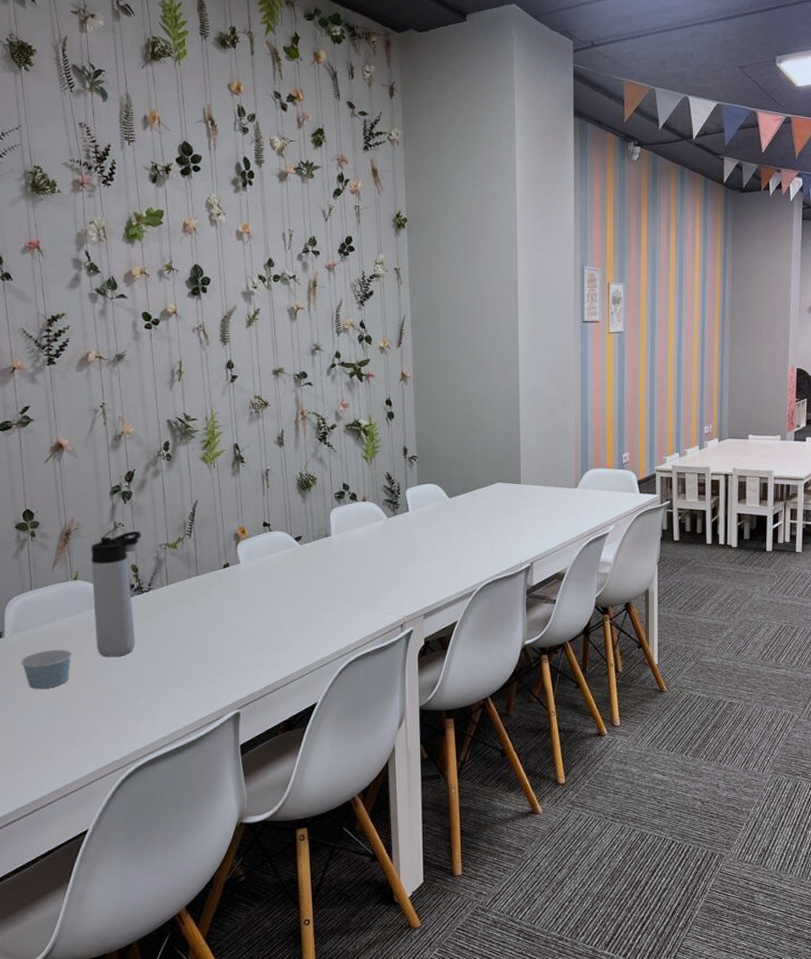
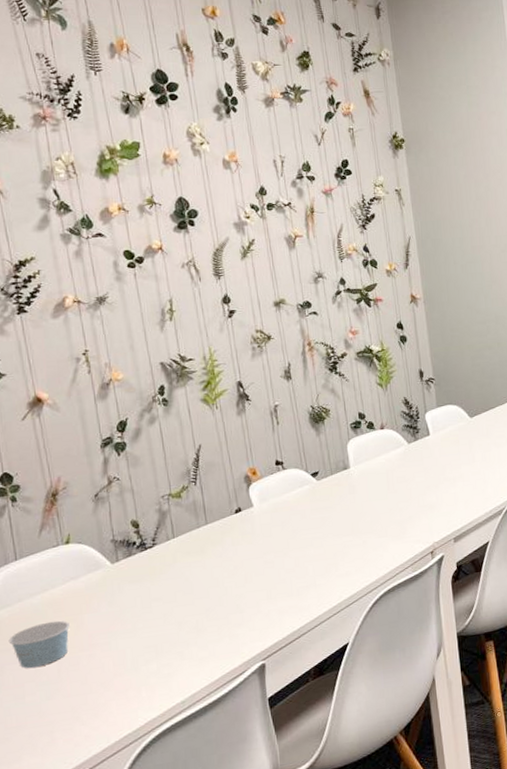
thermos bottle: present [91,531,141,658] -> none [83,484,142,624]

